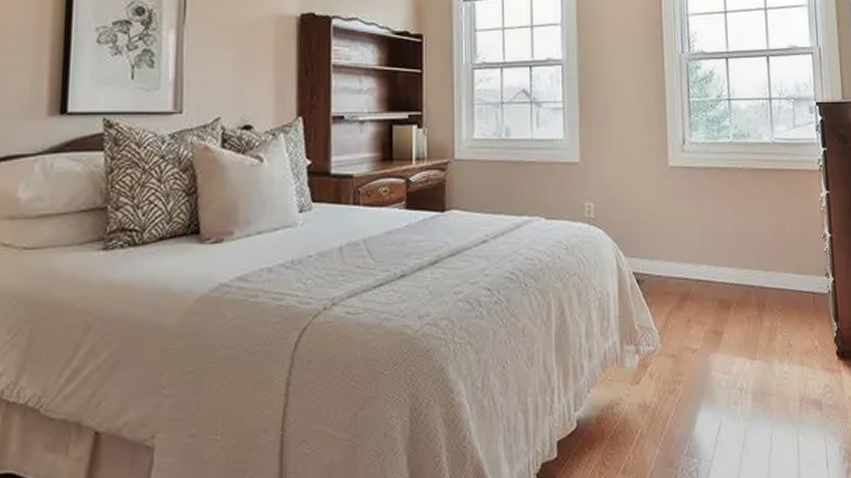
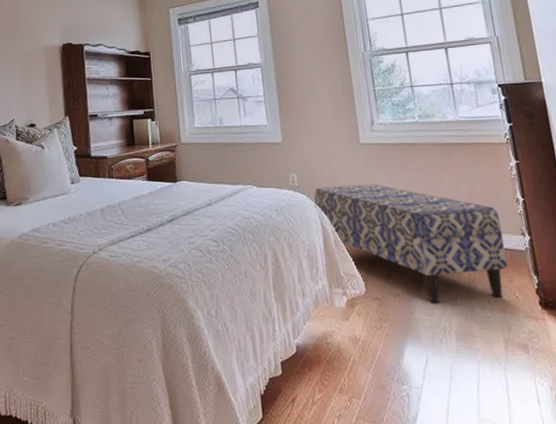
bench: none [611,216,810,358] -> present [313,184,508,303]

